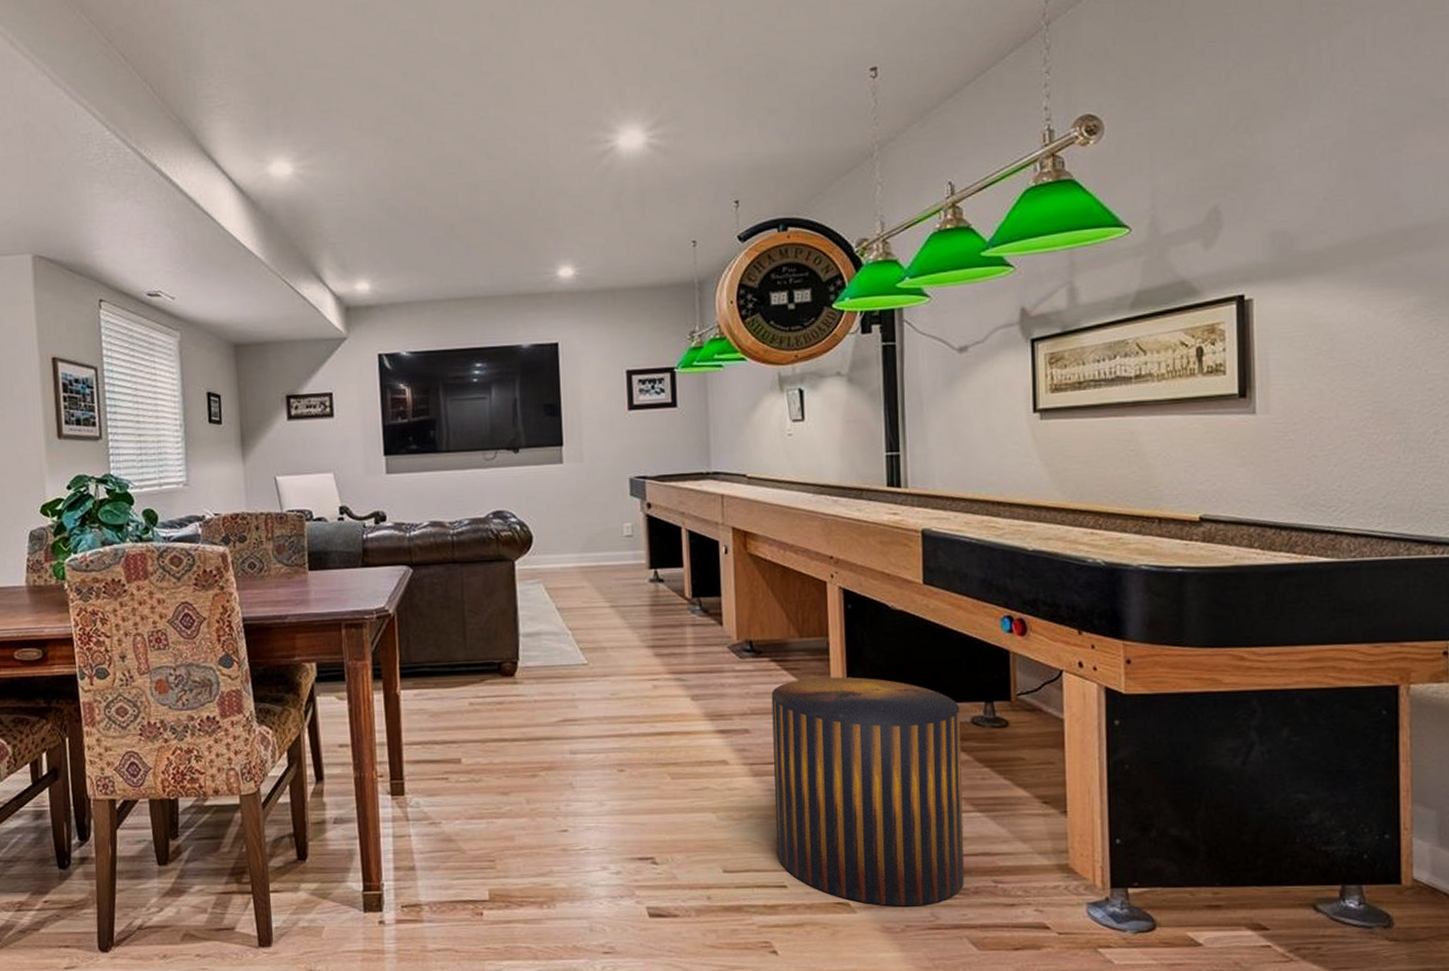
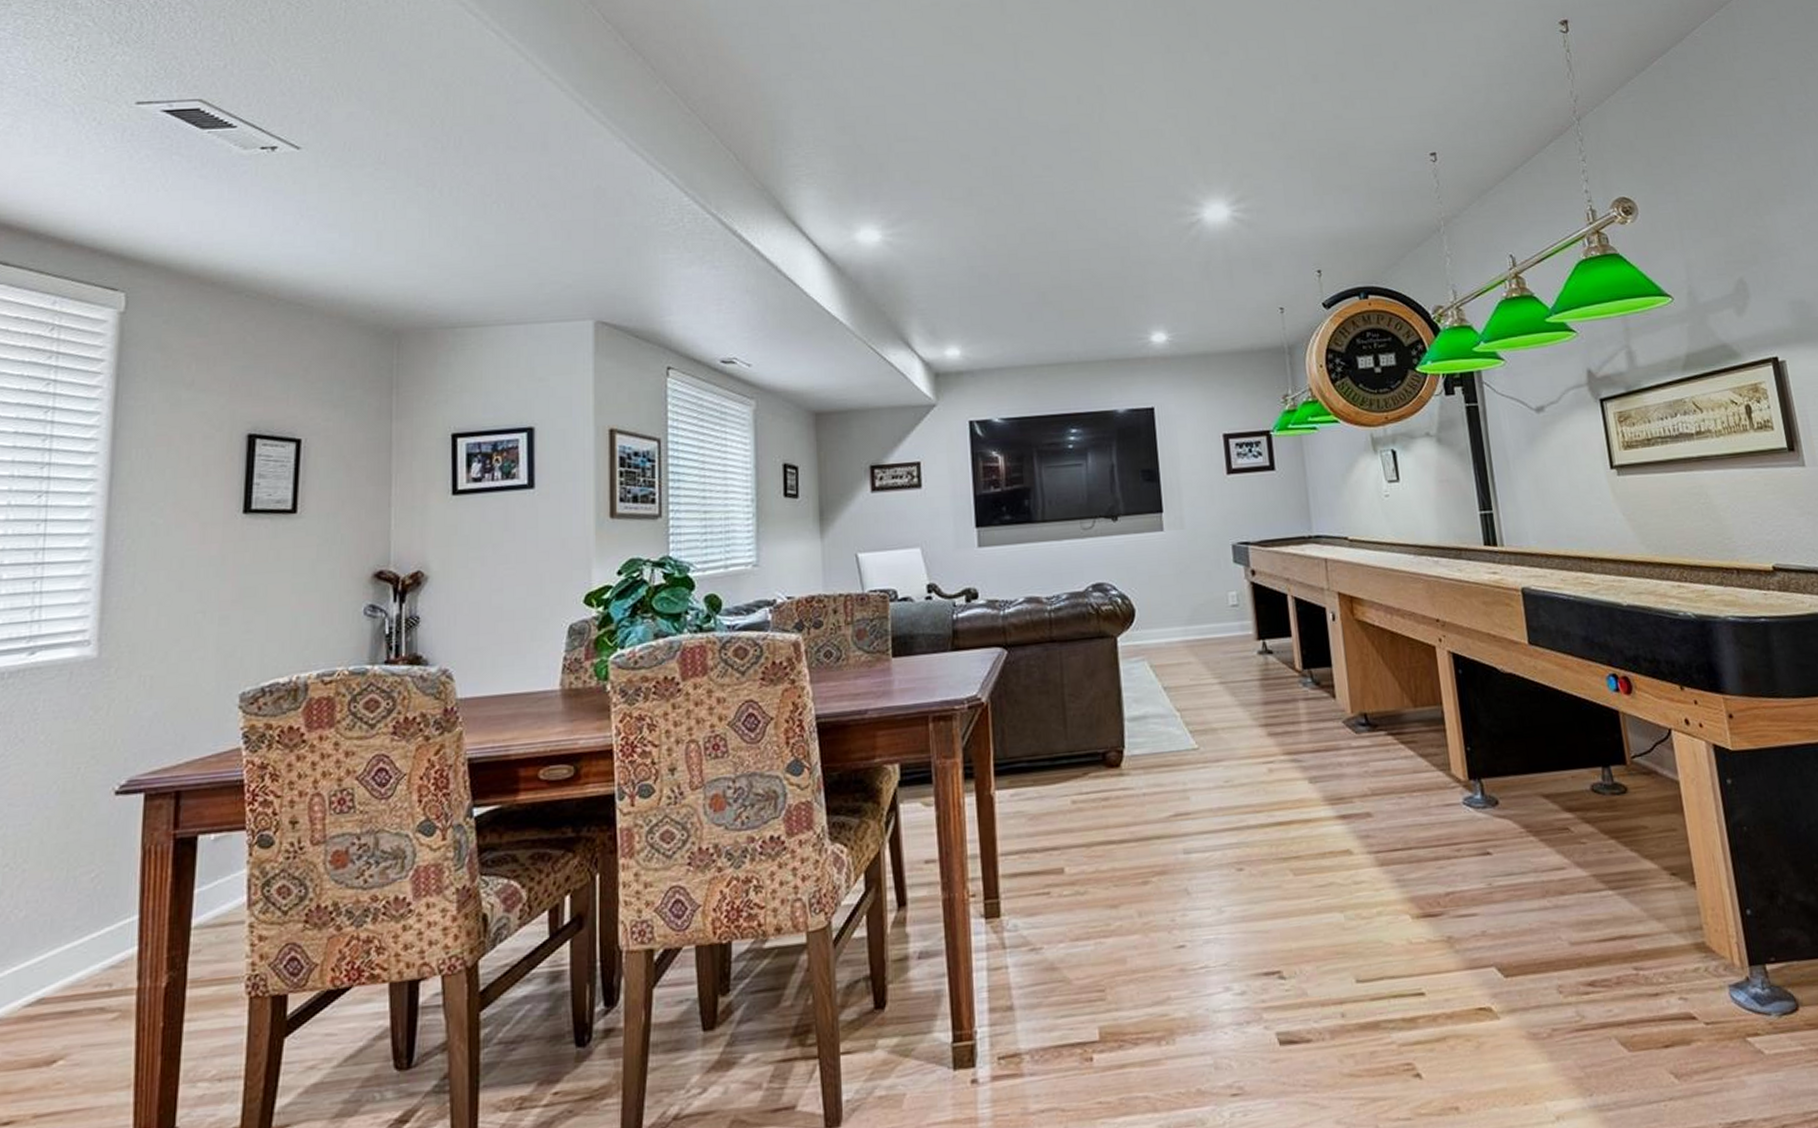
stool: present [771,676,965,907] -> none [1390,747,1606,1008]

